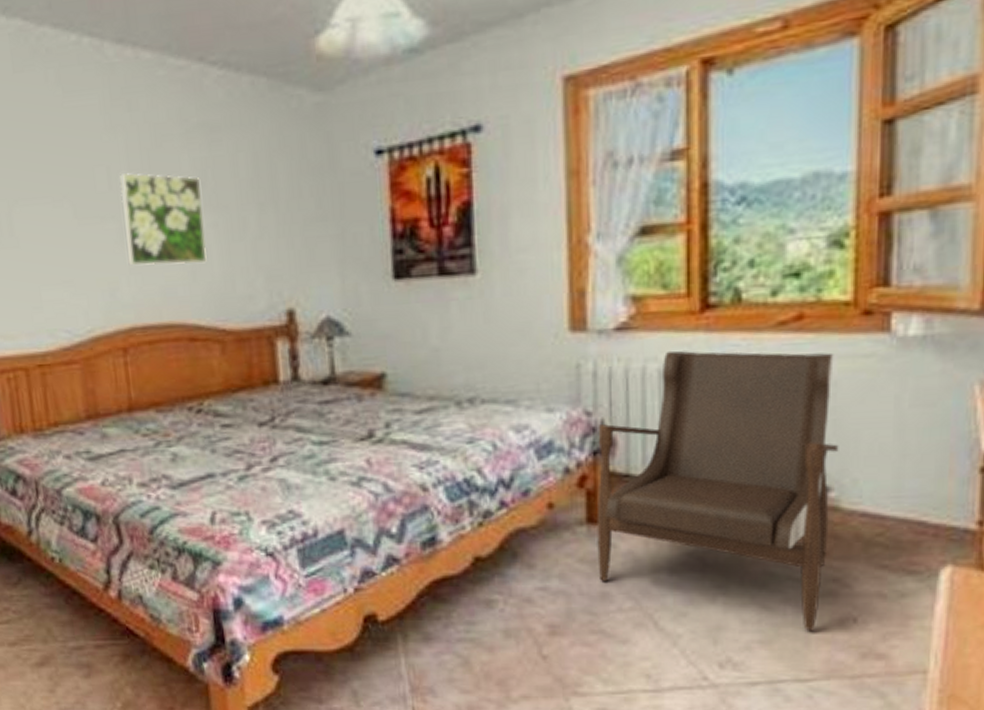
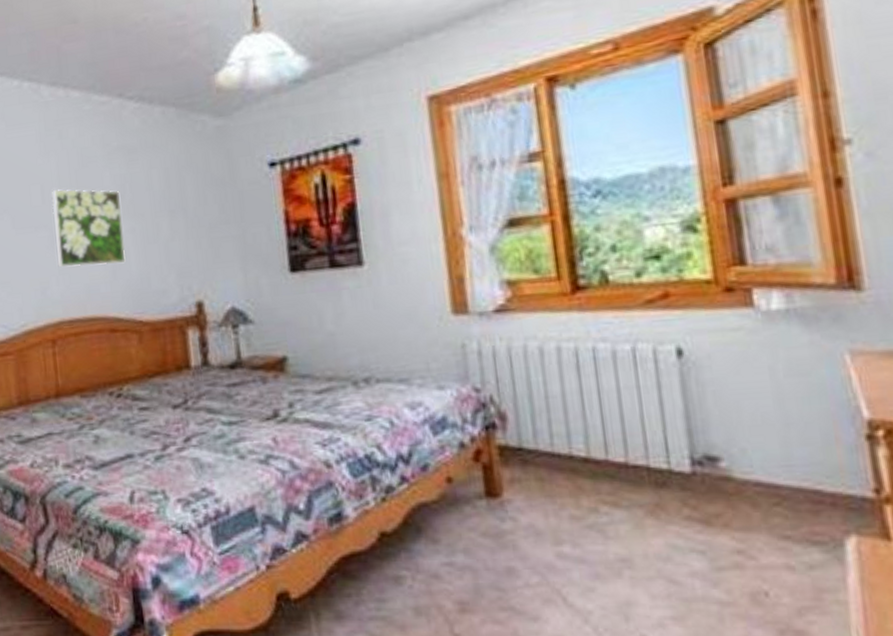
armchair: present [596,350,839,631] -> none [488,327,728,607]

